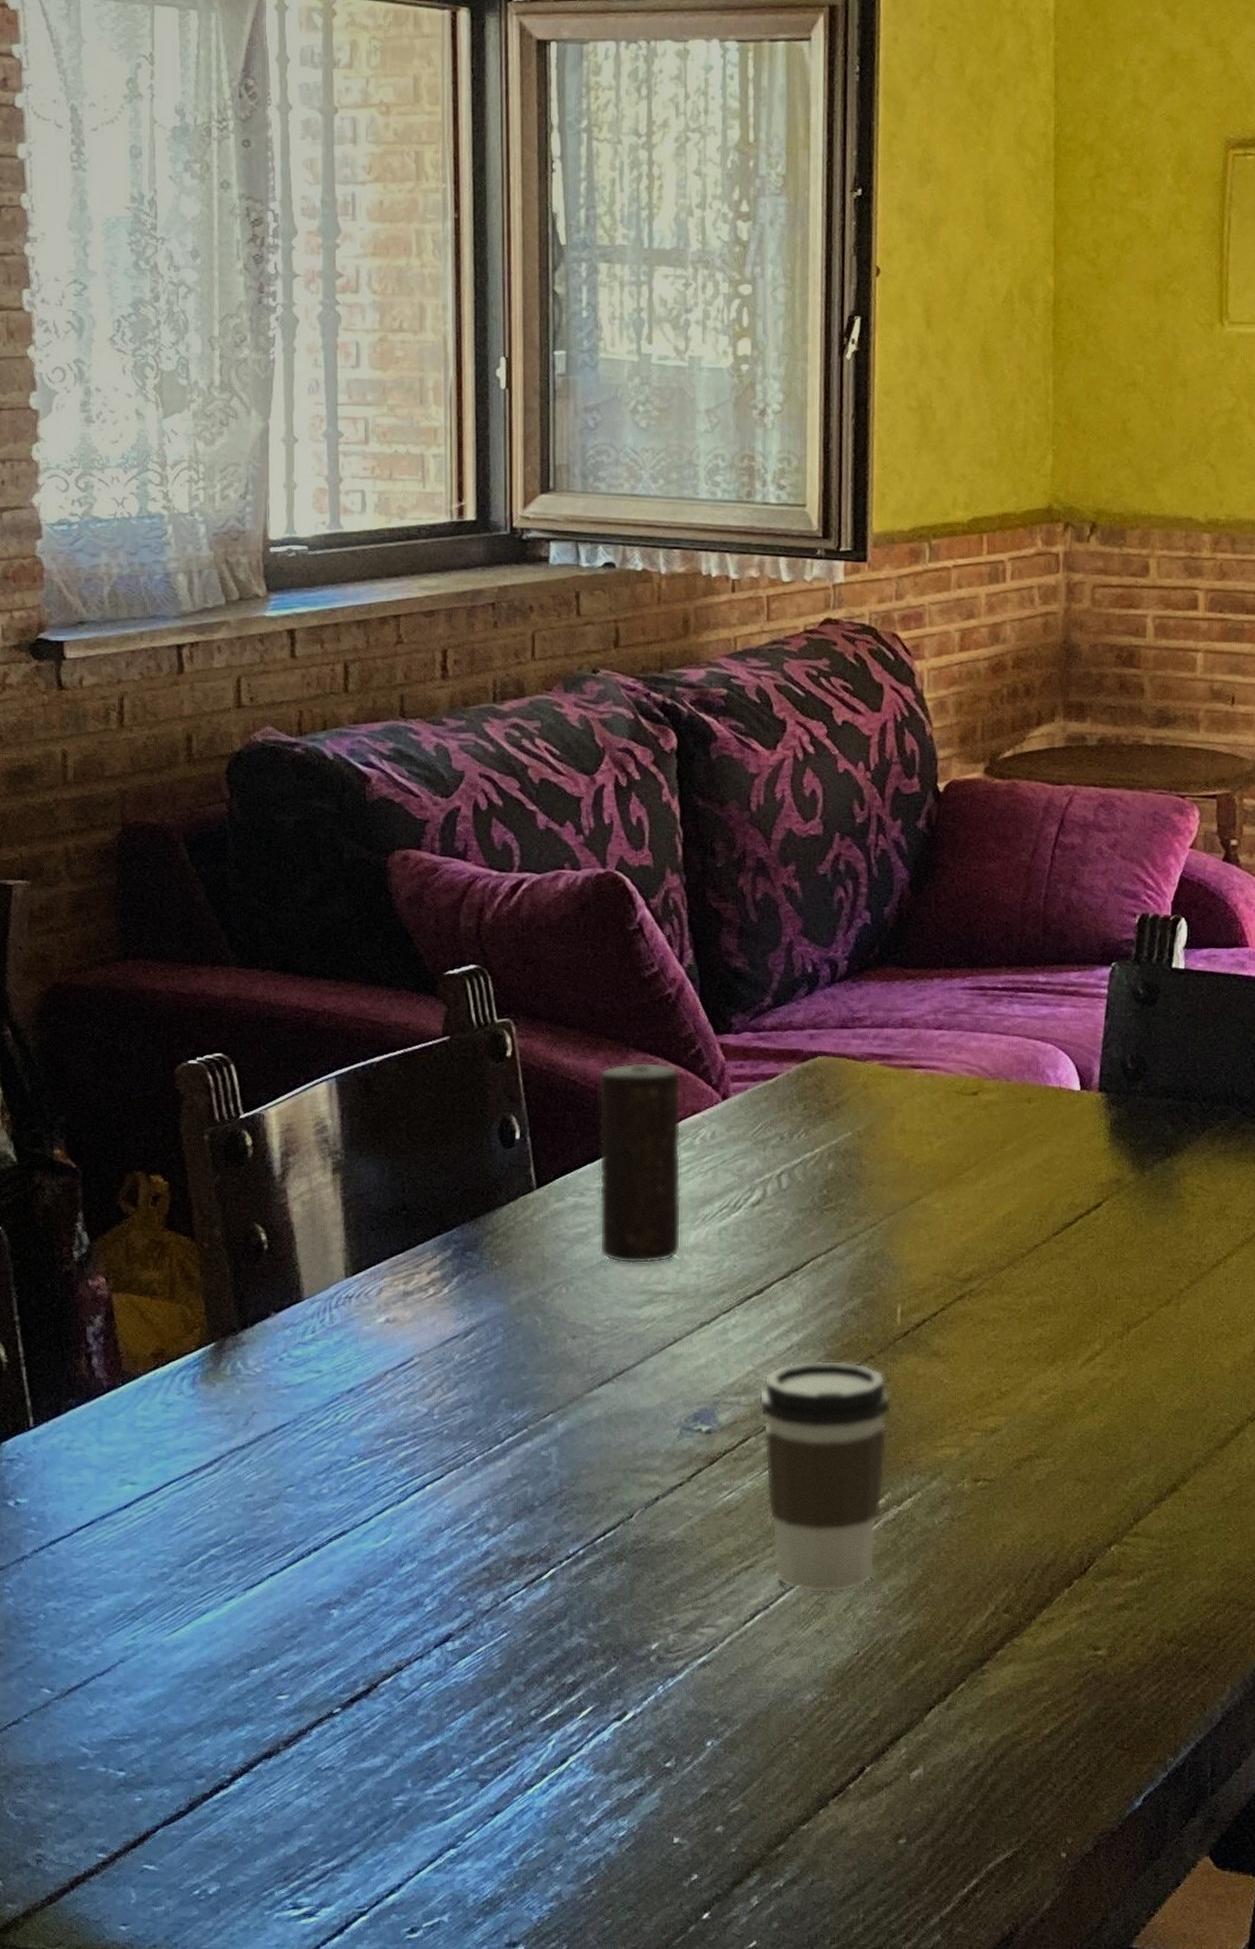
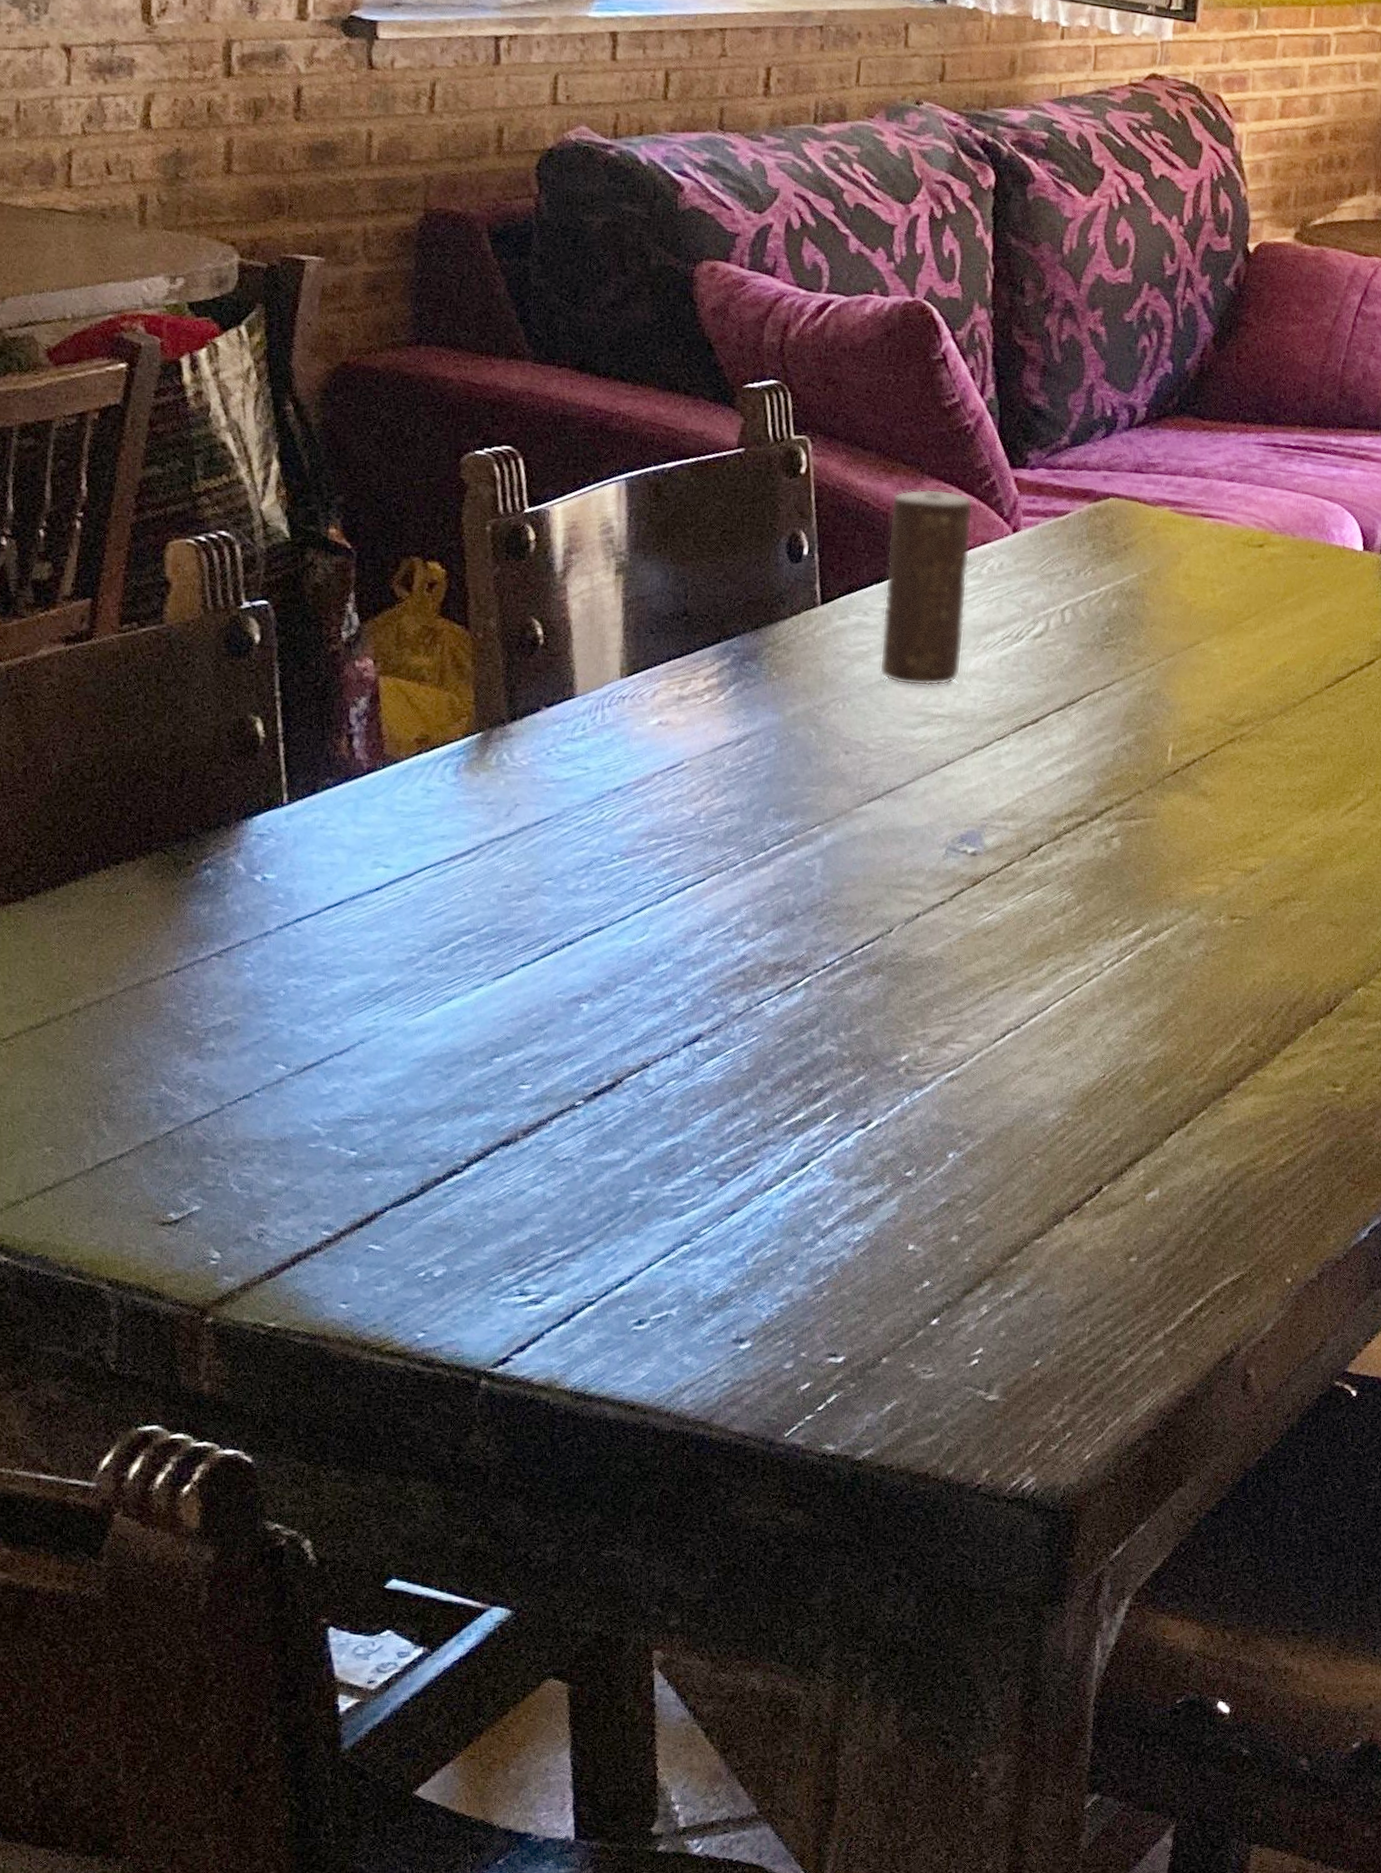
coffee cup: present [759,1360,892,1593] -> none [1026,791,1156,1017]

